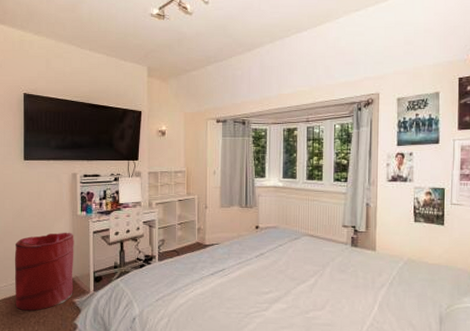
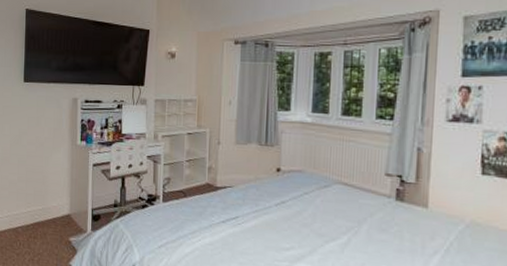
laundry hamper: present [14,232,74,312] -> none [10,163,73,248]

